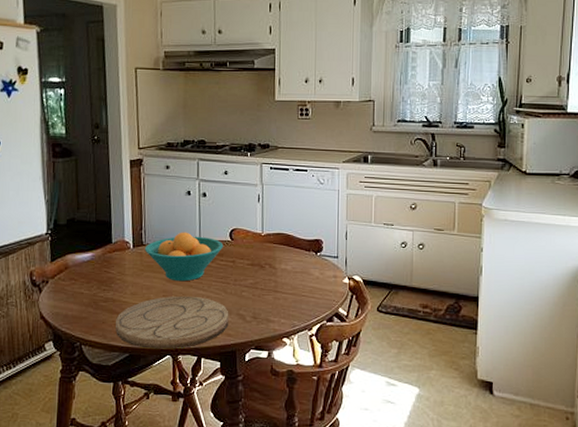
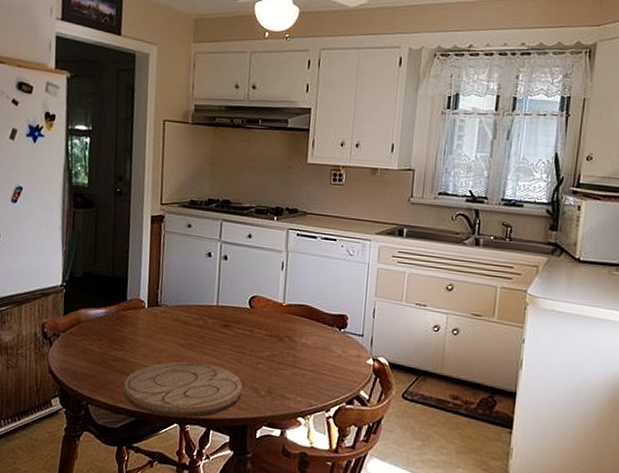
fruit bowl: present [144,232,224,282] -> none [159,295,242,348]

